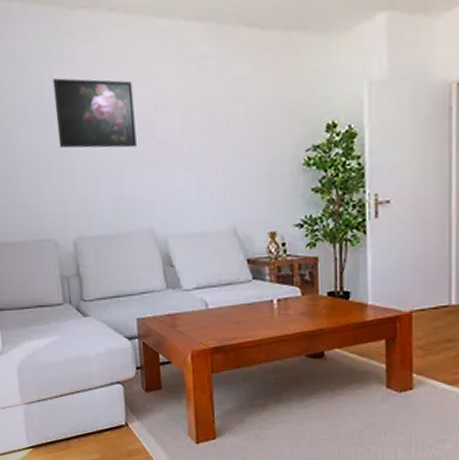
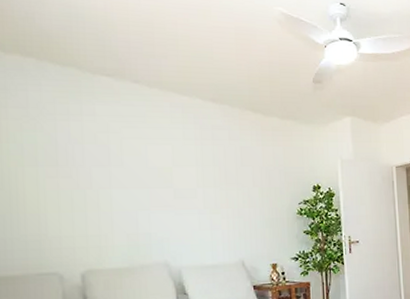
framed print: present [53,78,137,149] -> none [69,129,154,193]

